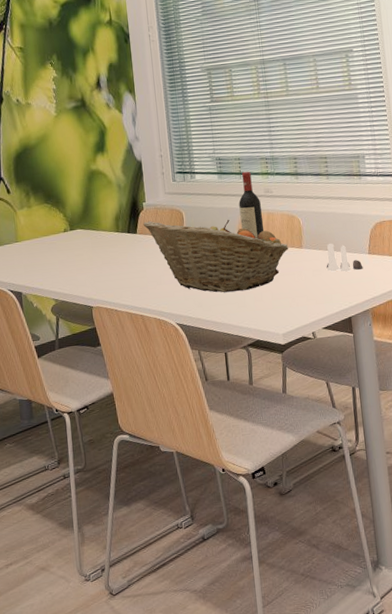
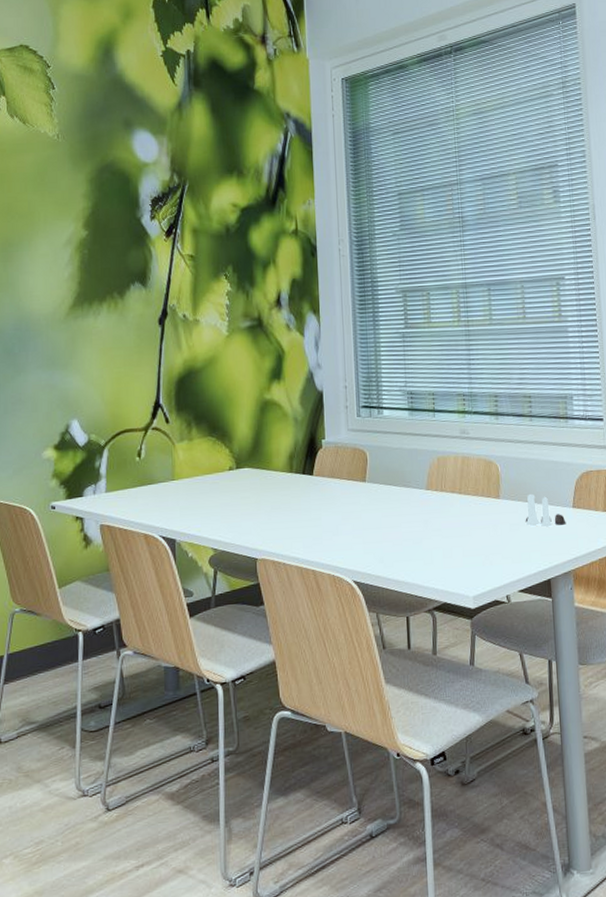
fruit basket: present [144,219,288,293] -> none [322,460,484,547]
wine bottle: present [239,171,264,238] -> none [430,408,458,485]

